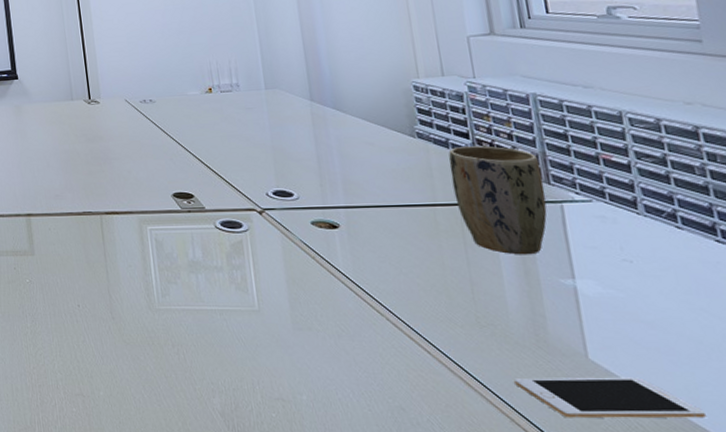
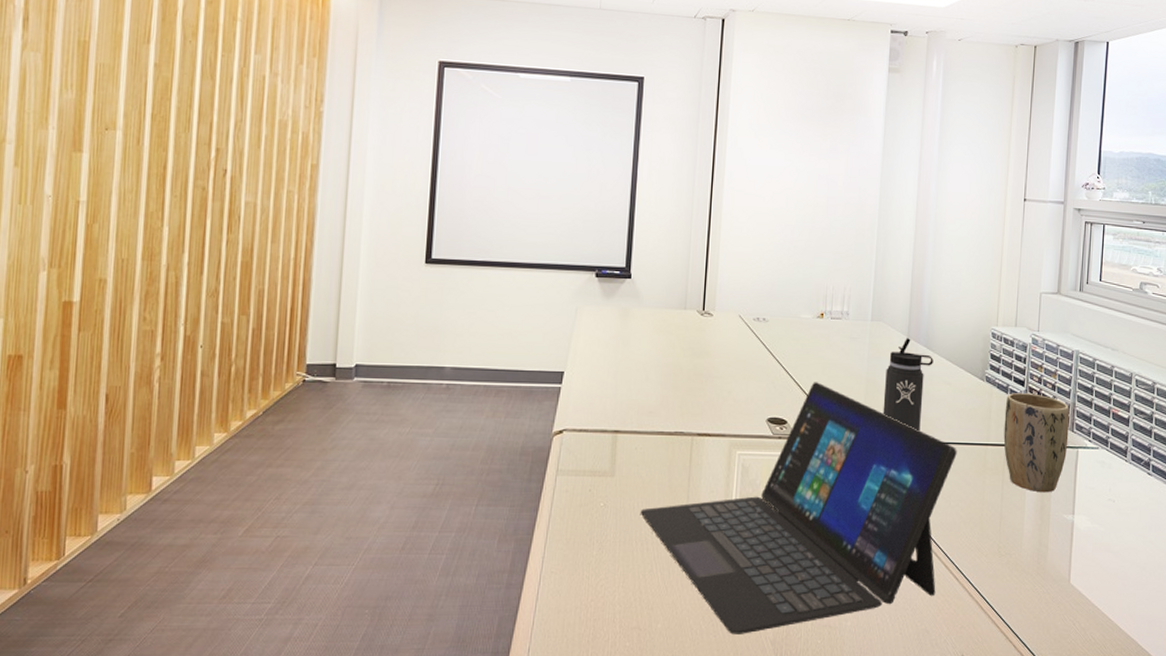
laptop: none [63,155,405,405] -> present [640,382,957,634]
thermos bottle: none [292,102,347,196] -> present [883,338,933,432]
cell phone: present [514,377,706,419] -> none [1015,598,1136,634]

